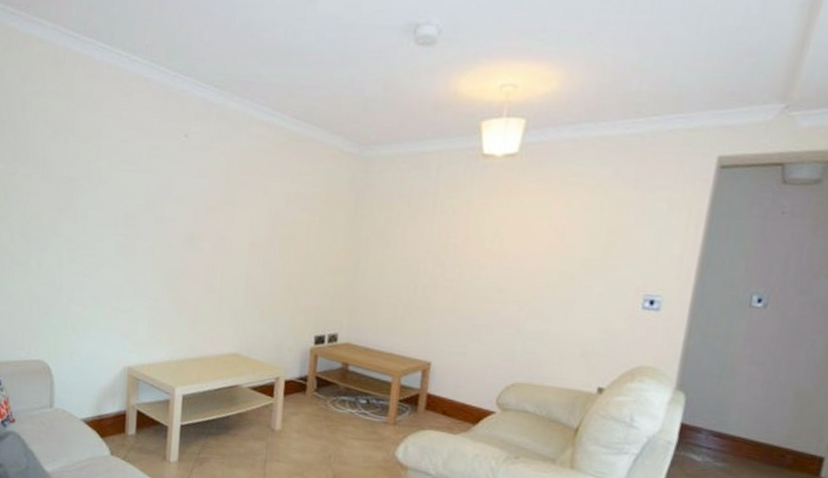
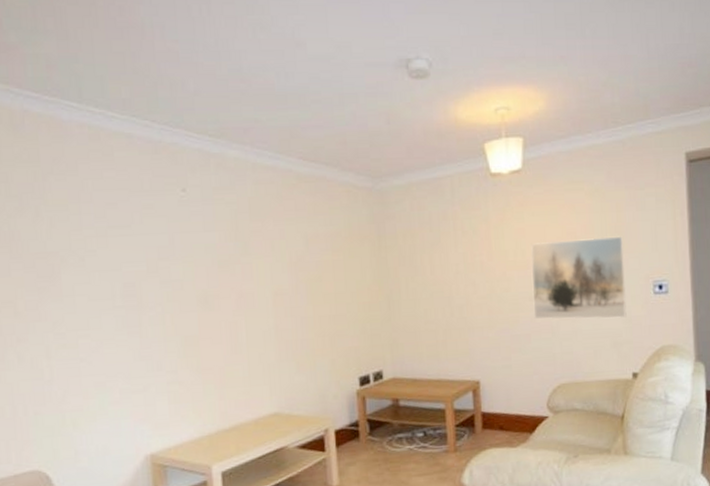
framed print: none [500,233,619,328] -> present [530,236,627,320]

